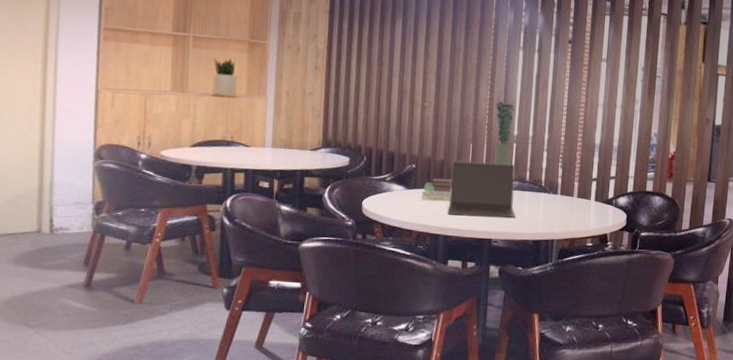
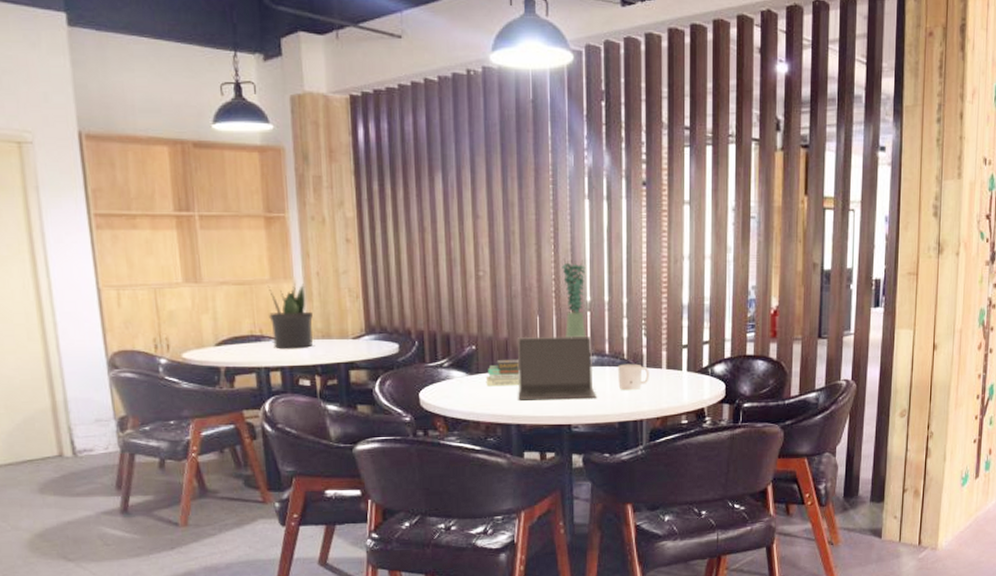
planter: present [210,58,238,99] -> none [227,238,261,285]
planter: none [241,99,279,156] -> present [267,284,313,350]
mug: none [535,190,562,214] -> present [618,363,649,391]

